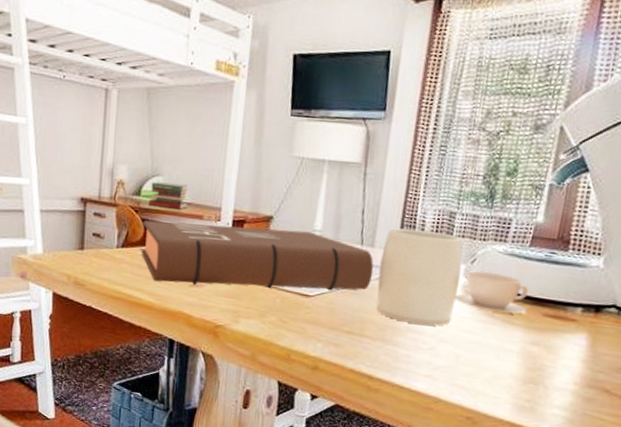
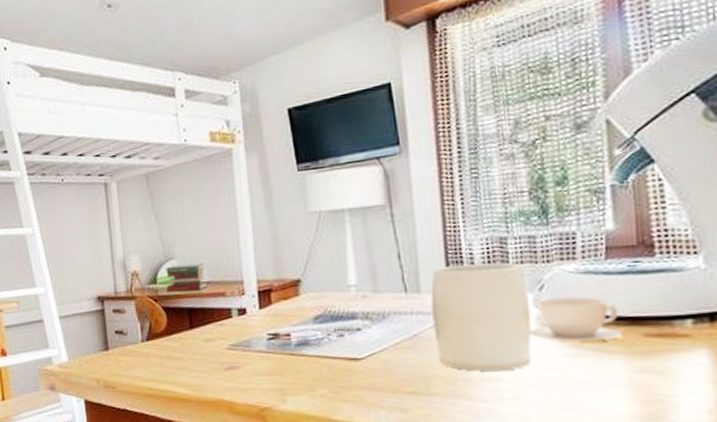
book: present [141,220,374,291] -> none [164,288,427,370]

